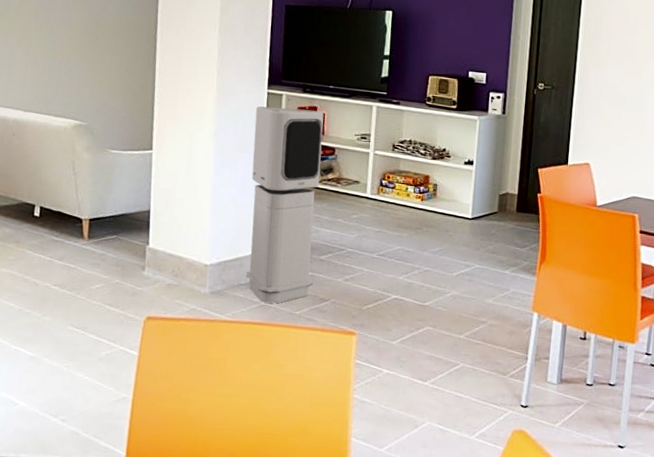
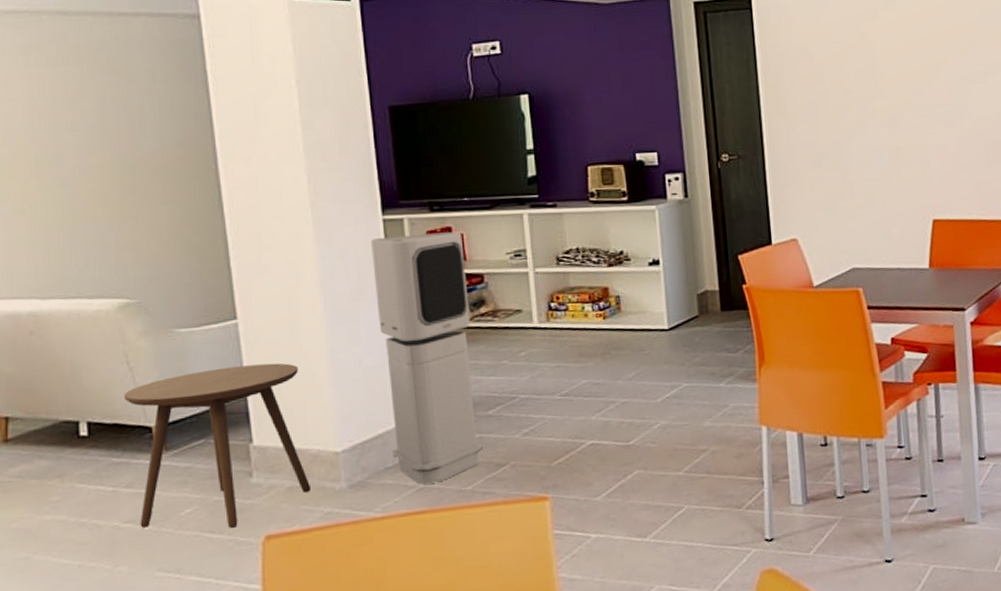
side table: none [63,184,189,307] -> present [124,363,310,529]

